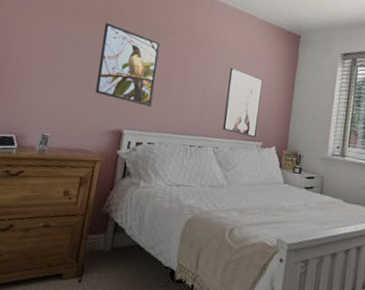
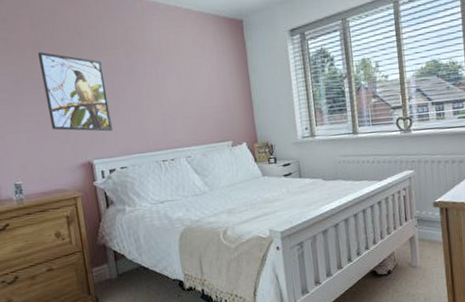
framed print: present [222,67,263,137] -> none [181,70,224,139]

